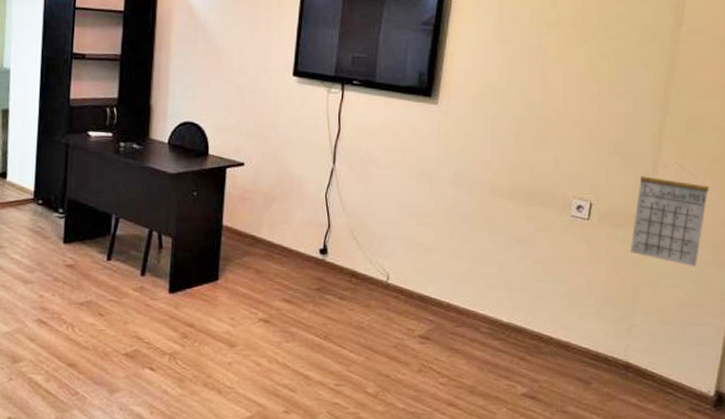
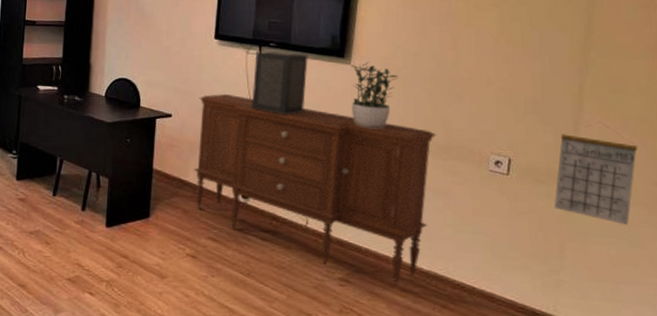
sideboard: none [268,138,522,341] -> present [193,93,437,287]
speaker: none [332,89,394,162] -> present [251,50,308,115]
potted plant: none [437,102,485,174] -> present [351,62,398,128]

